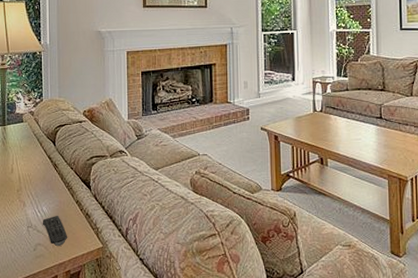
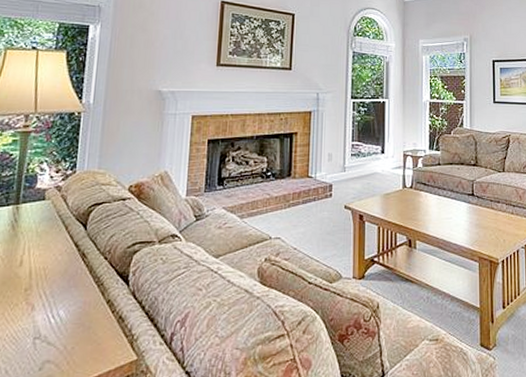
remote control: present [43,215,68,246] -> none [56,320,91,362]

